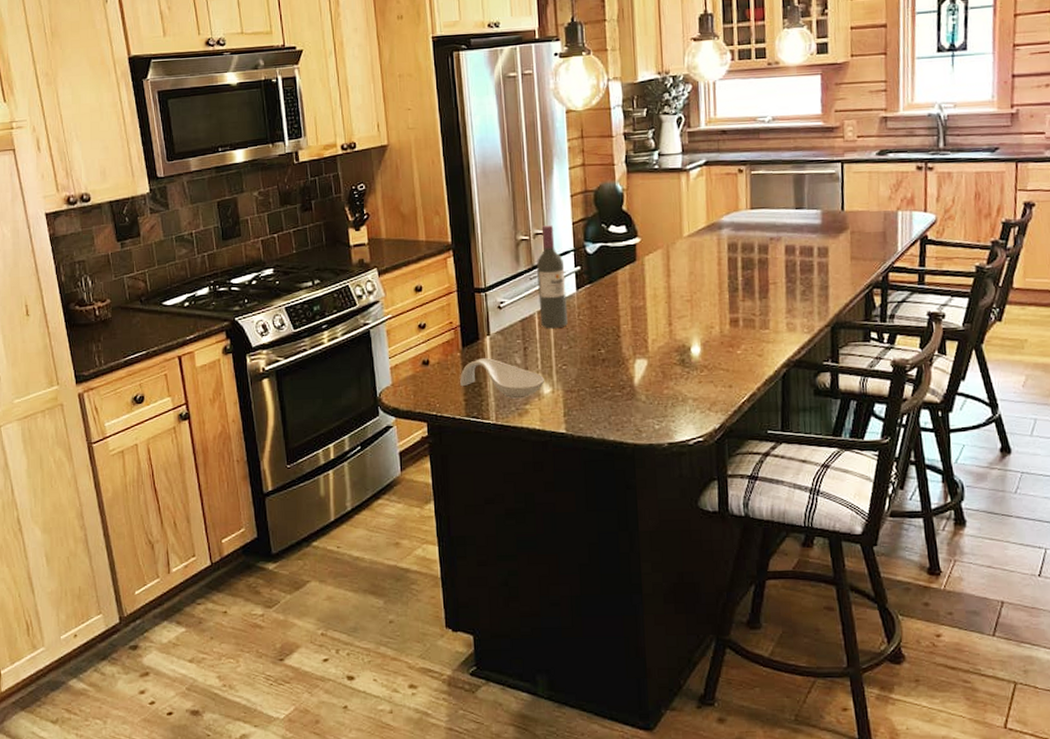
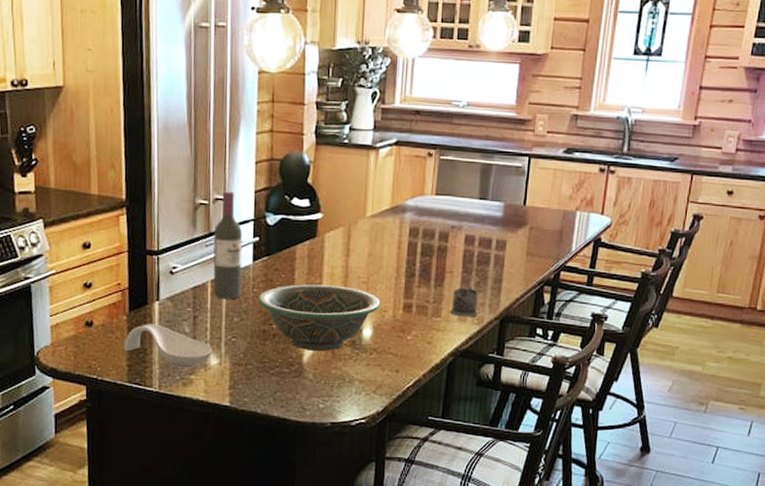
decorative bowl: none [584,306,707,373] -> present [258,284,381,352]
tea glass holder: none [778,295,808,327] -> present [450,285,478,317]

